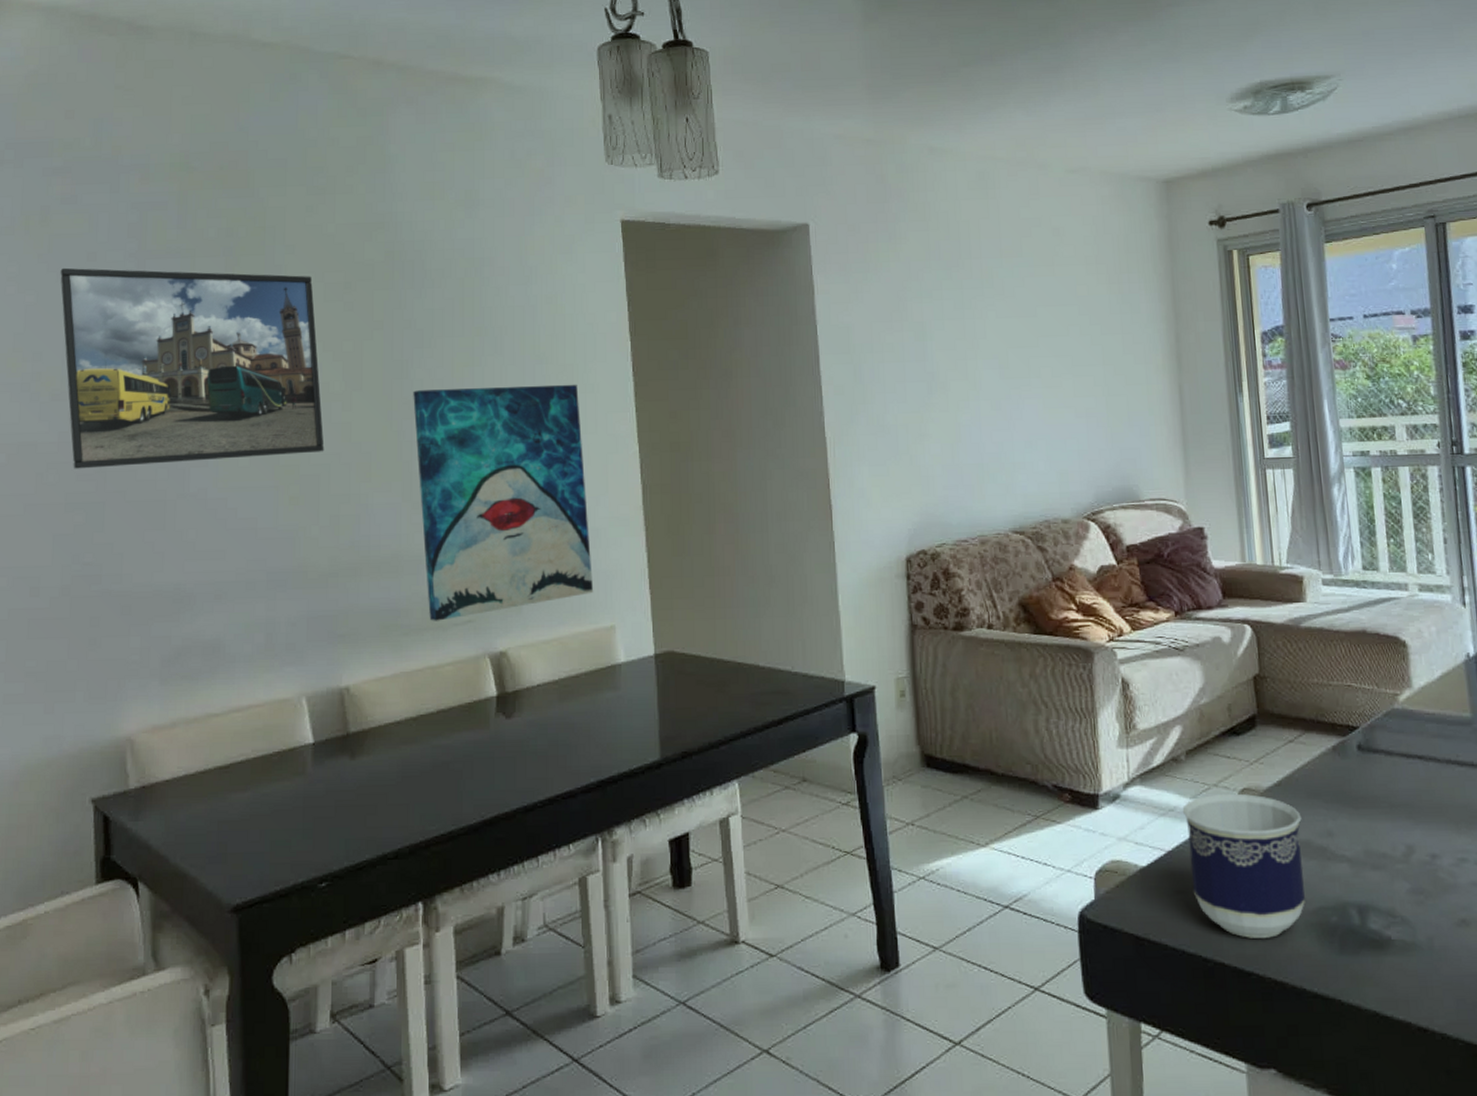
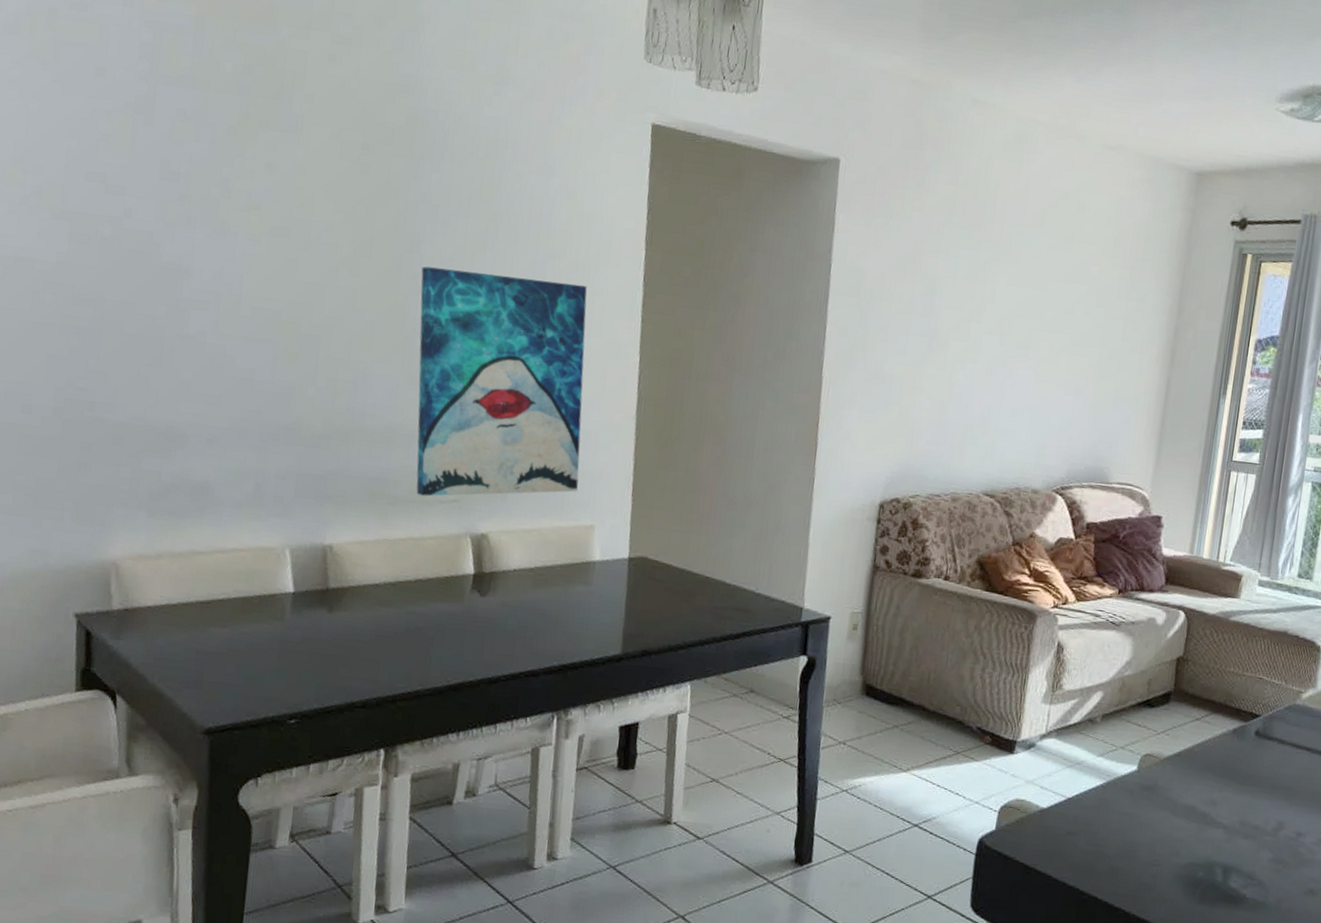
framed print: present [60,267,325,469] -> none [66,79,330,314]
cup: present [1182,793,1305,938] -> none [1083,755,1192,882]

